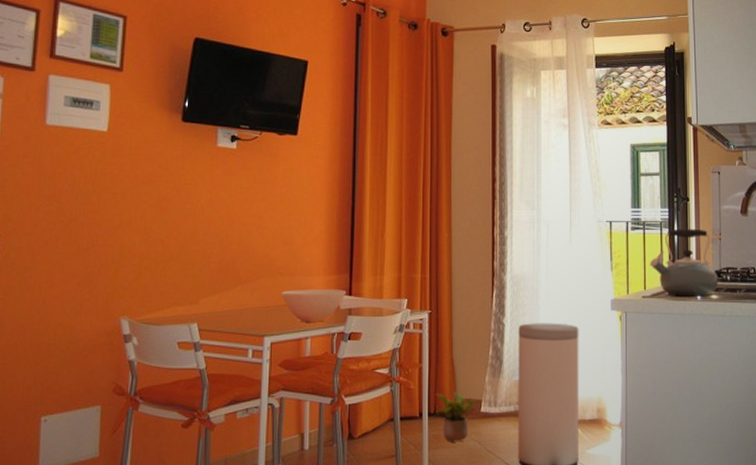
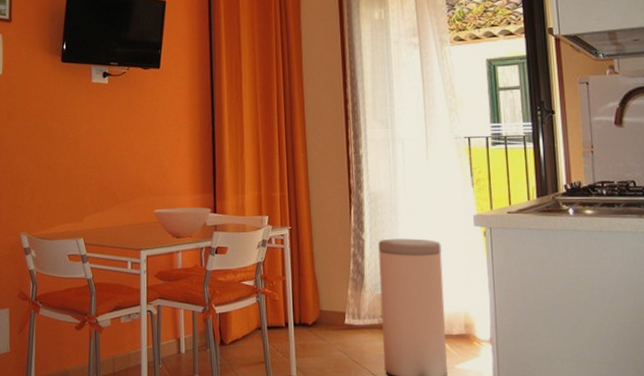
potted plant: present [433,391,476,442] -> none [298,303,340,352]
kettle: present [649,229,718,297] -> none [513,142,593,212]

